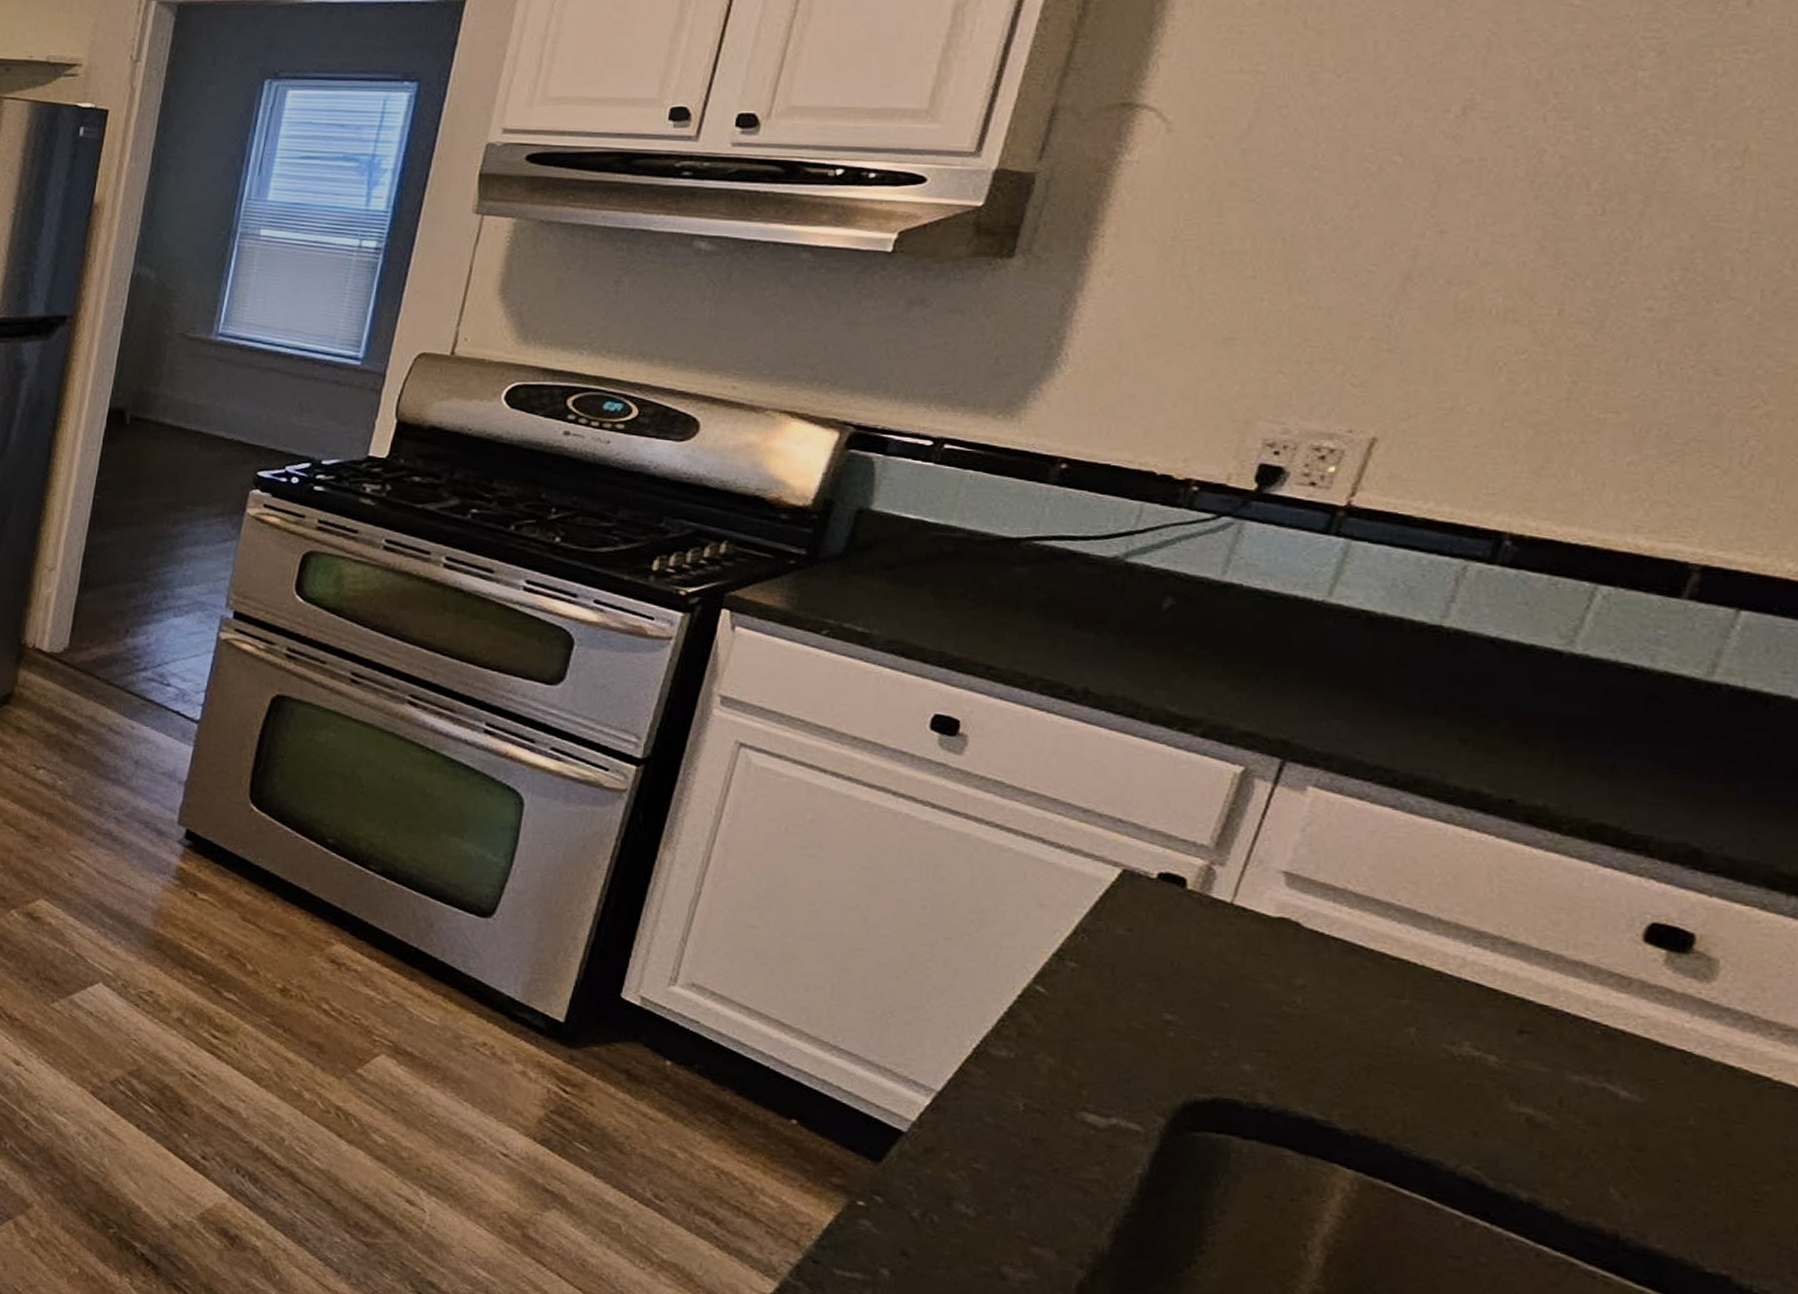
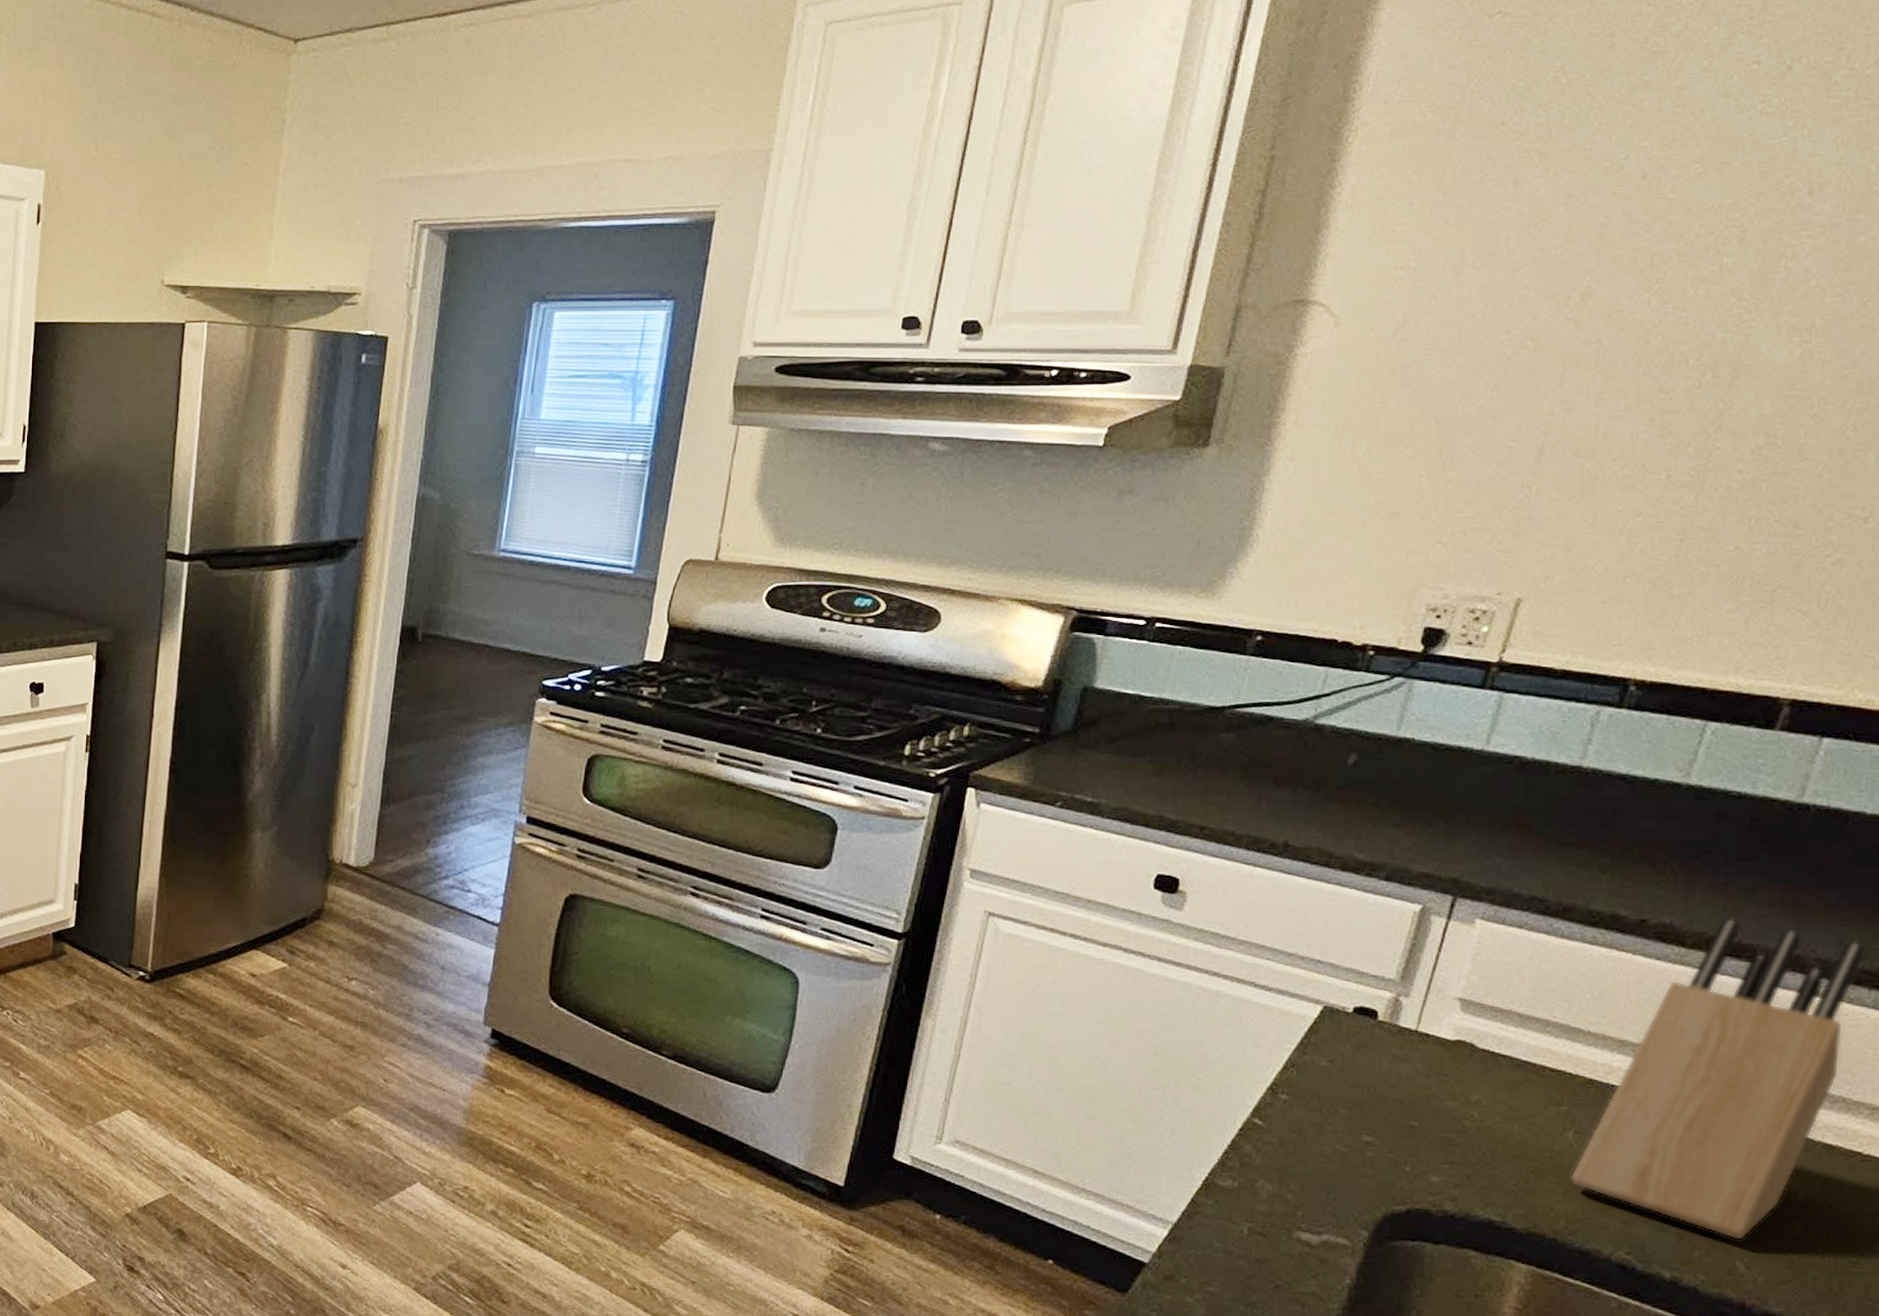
knife block: none [1409,803,1786,1165] -> present [1569,917,1866,1240]

